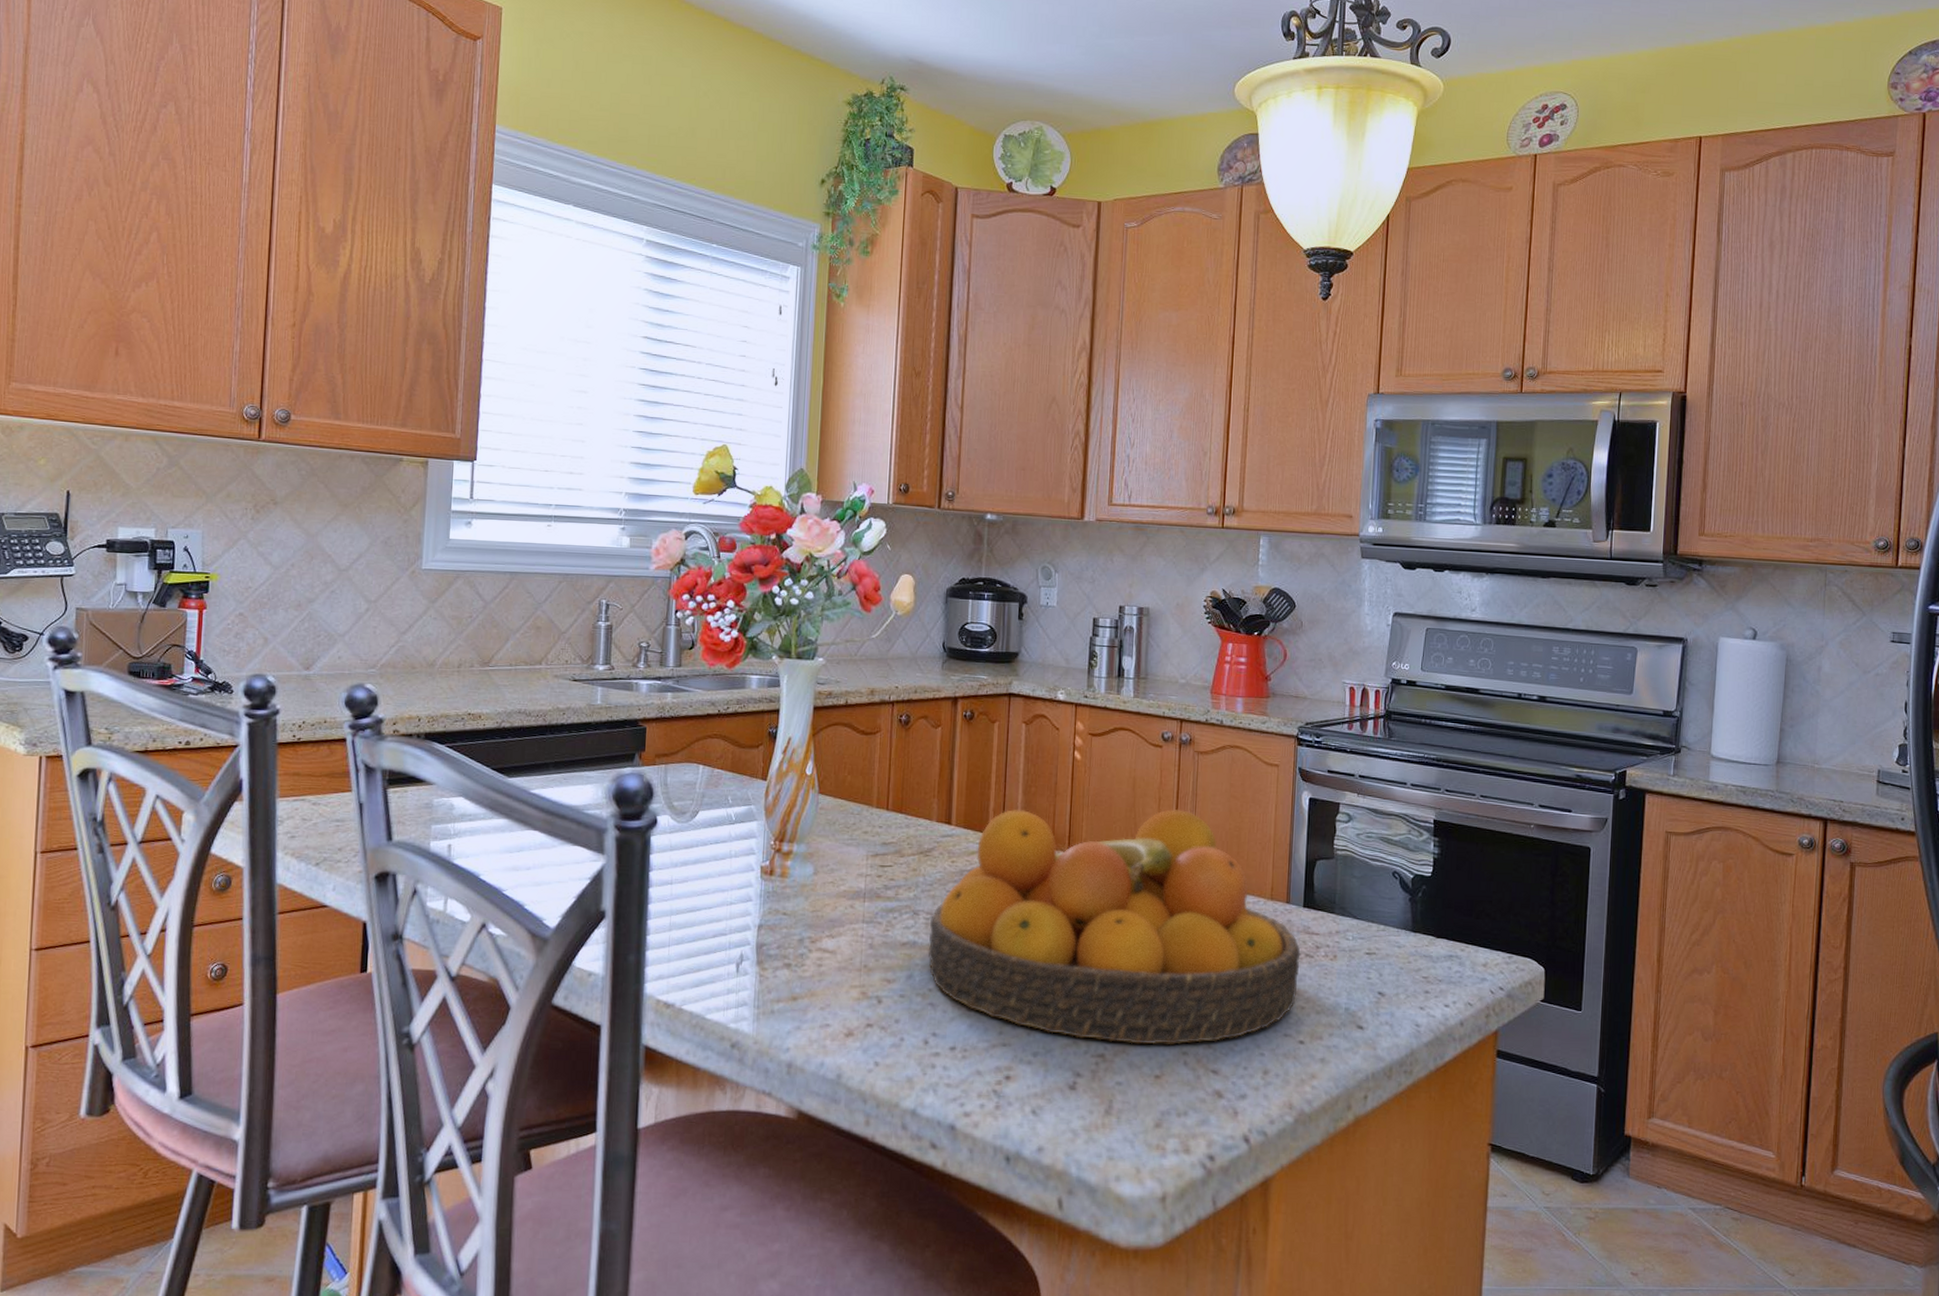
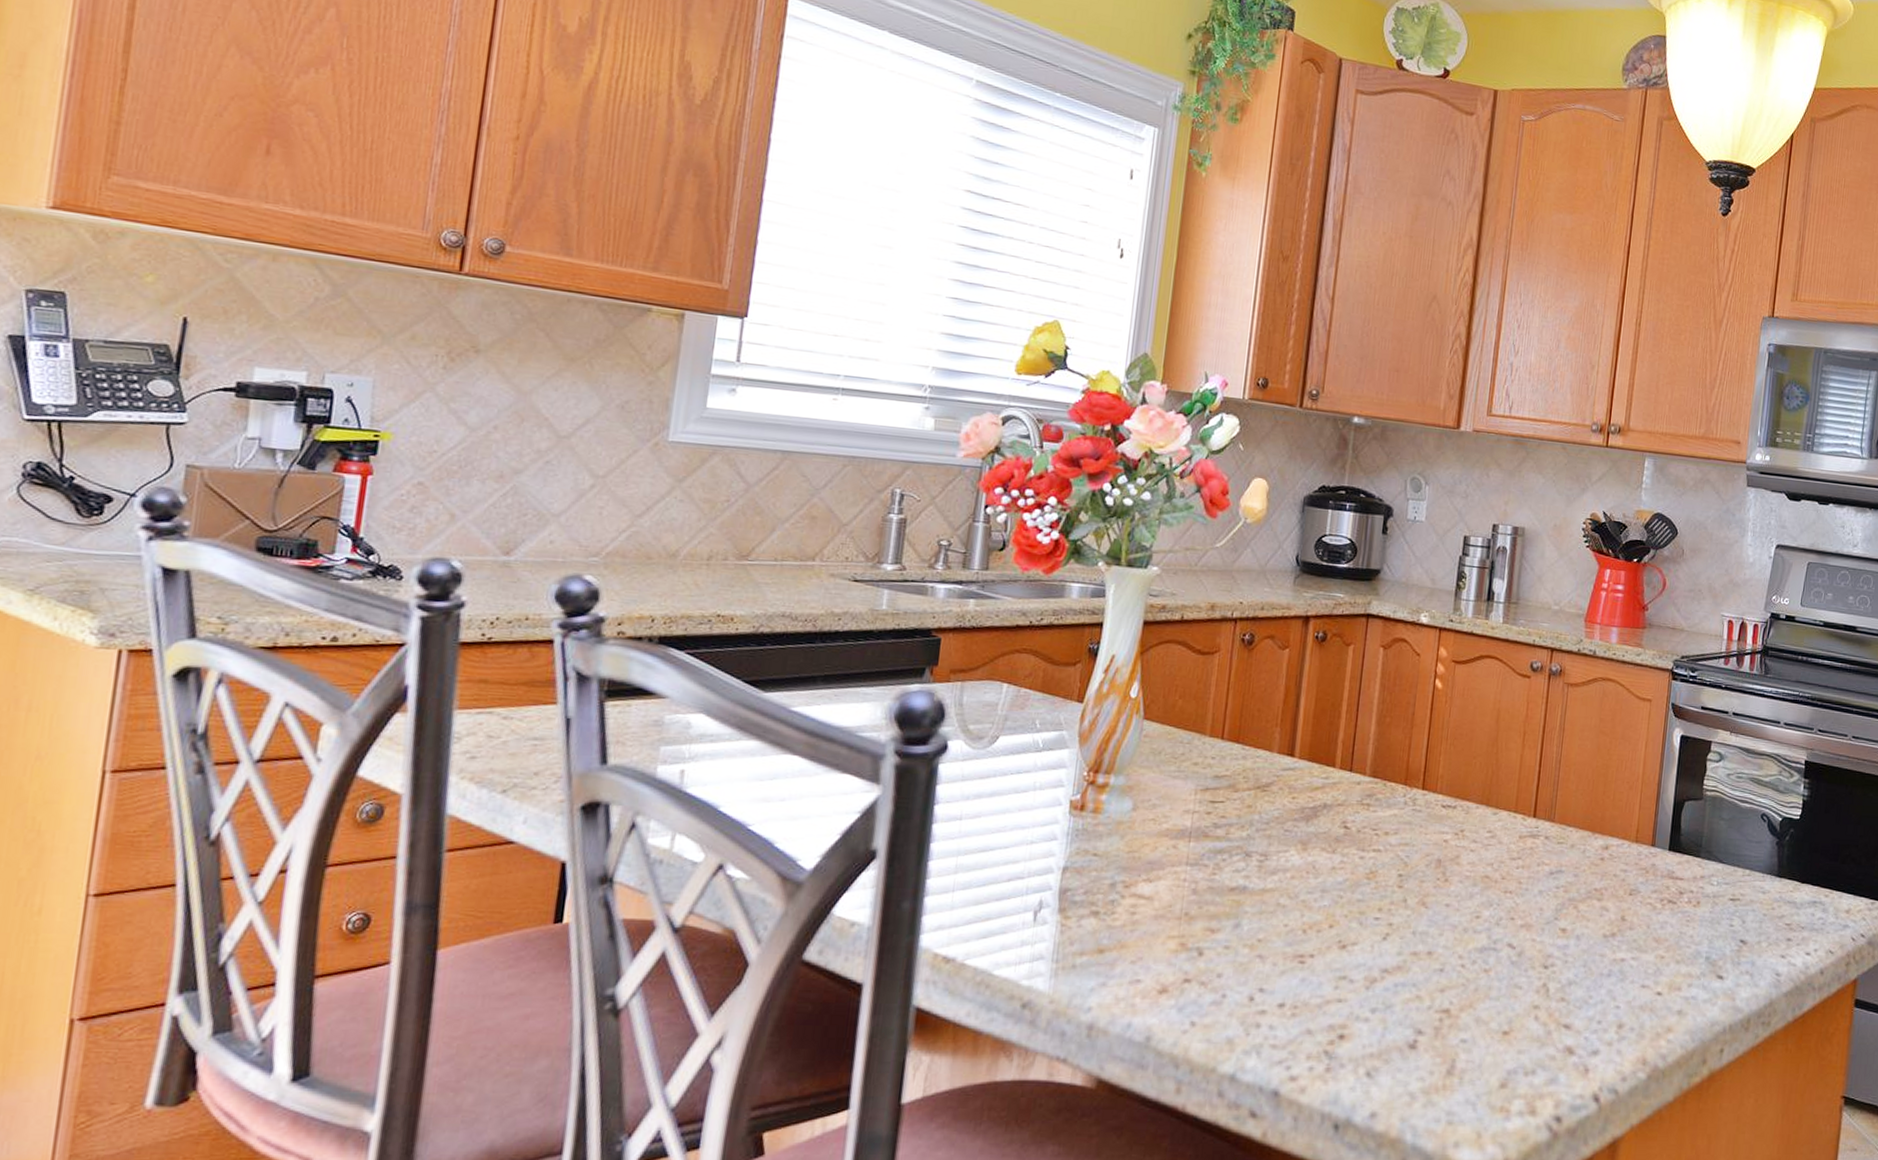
fruit bowl: present [928,808,1301,1044] -> none [1259,741,1664,998]

